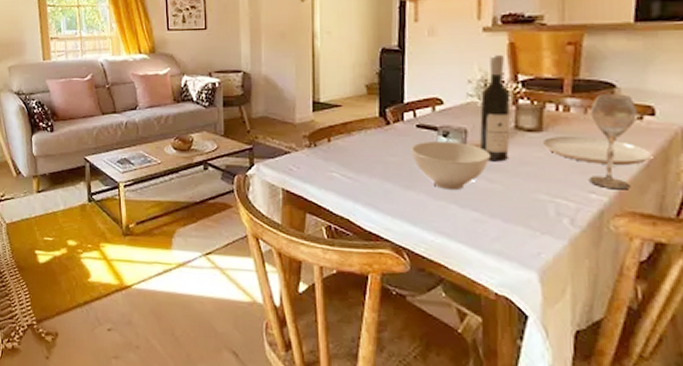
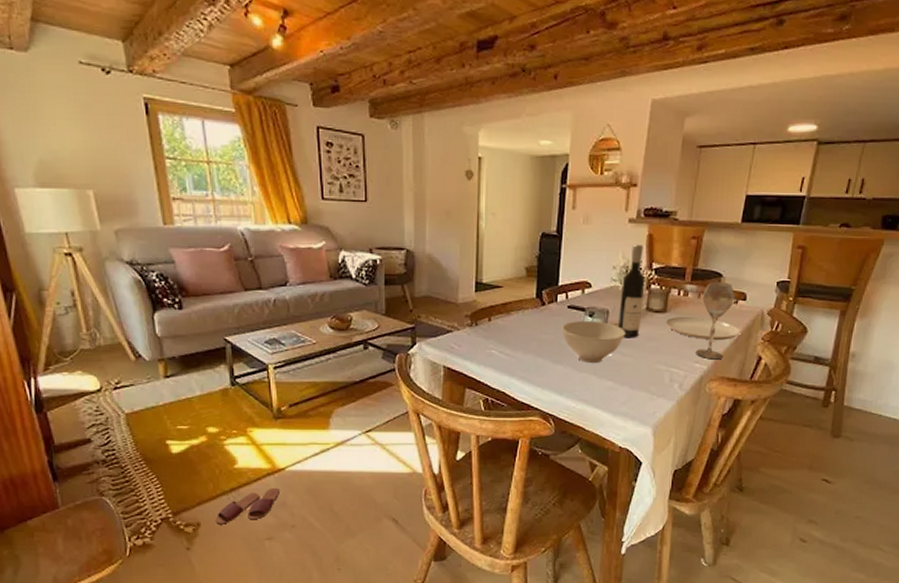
slippers: none [71,304,126,337] -> present [215,487,280,524]

